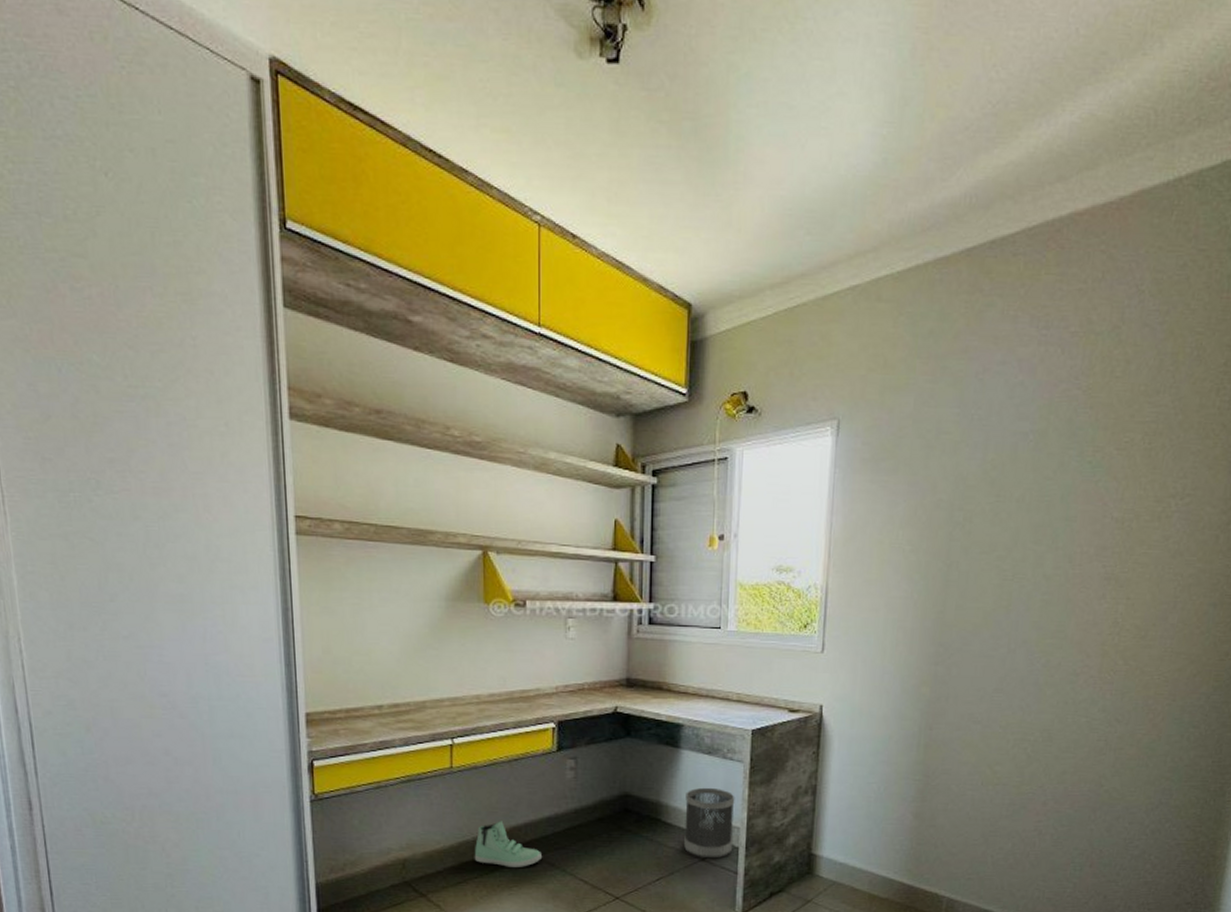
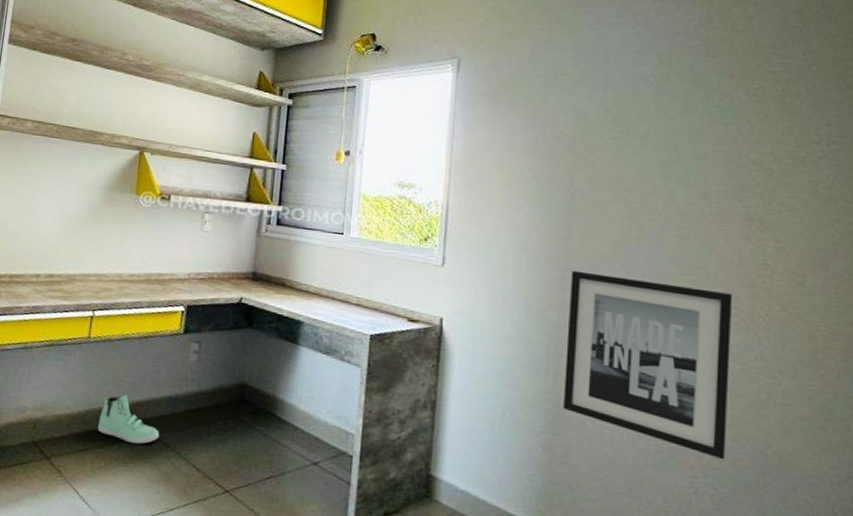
wastebasket: present [684,787,735,859] -> none [297,386,351,465]
wall art: none [932,645,1086,804] -> present [563,270,733,460]

